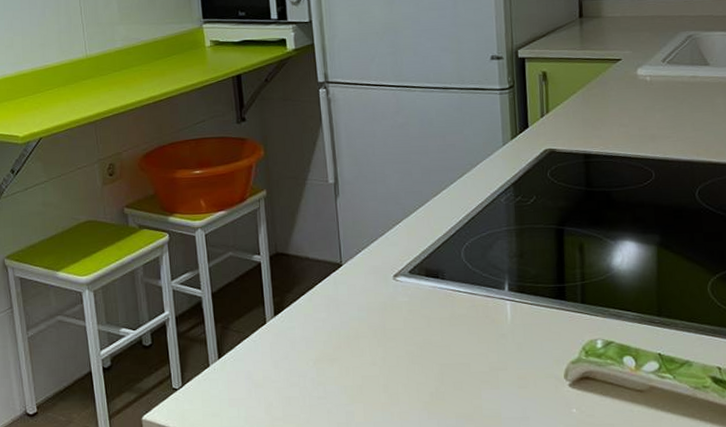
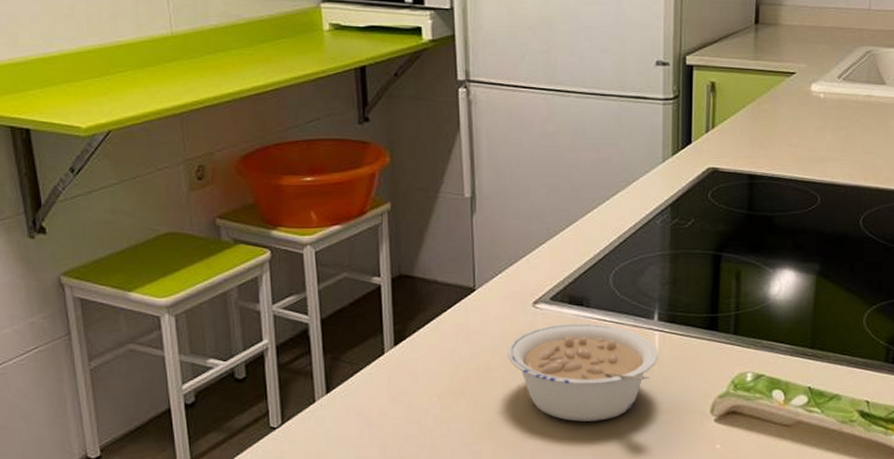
legume: none [373,294,511,386] -> present [507,323,658,422]

